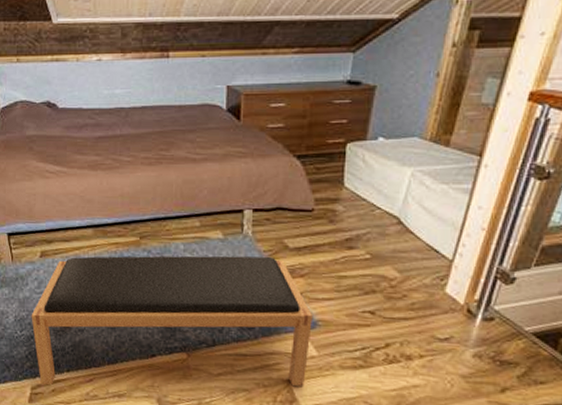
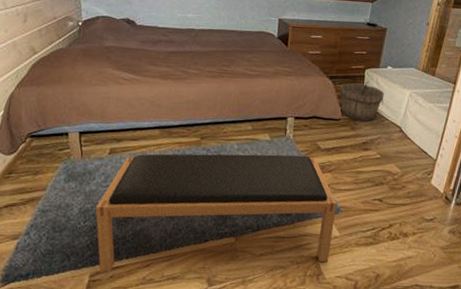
wooden bucket: none [310,158,375,211] -> present [338,81,385,121]

